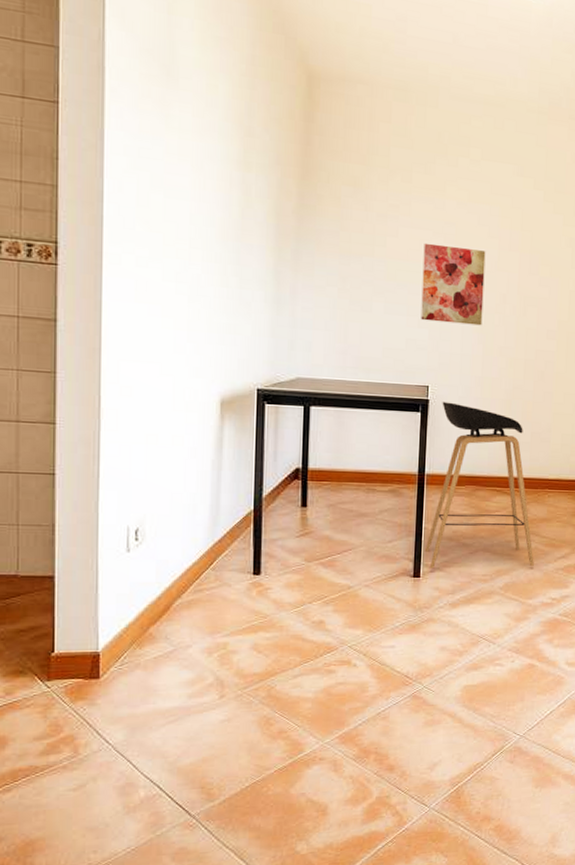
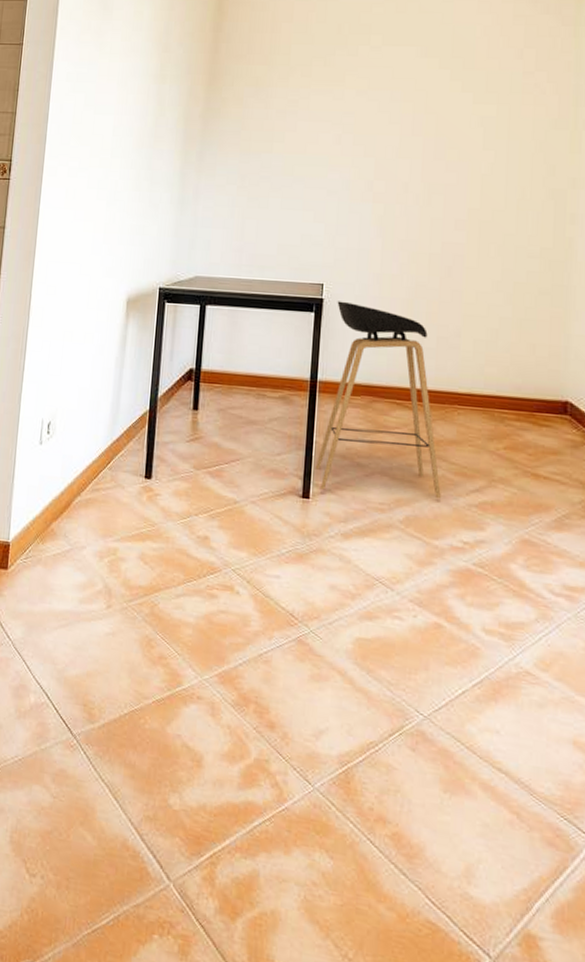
wall art: present [421,243,486,326] -> none [317,135,386,218]

